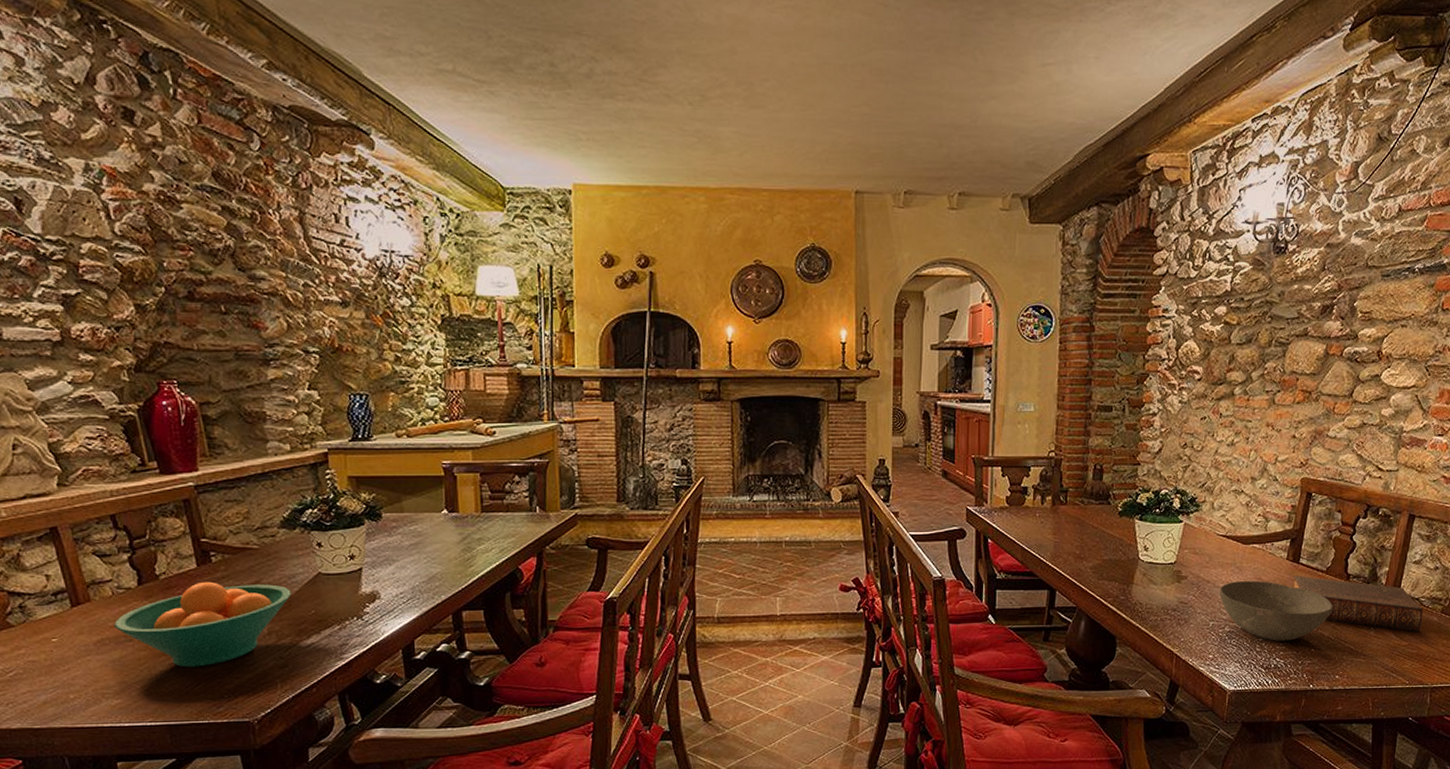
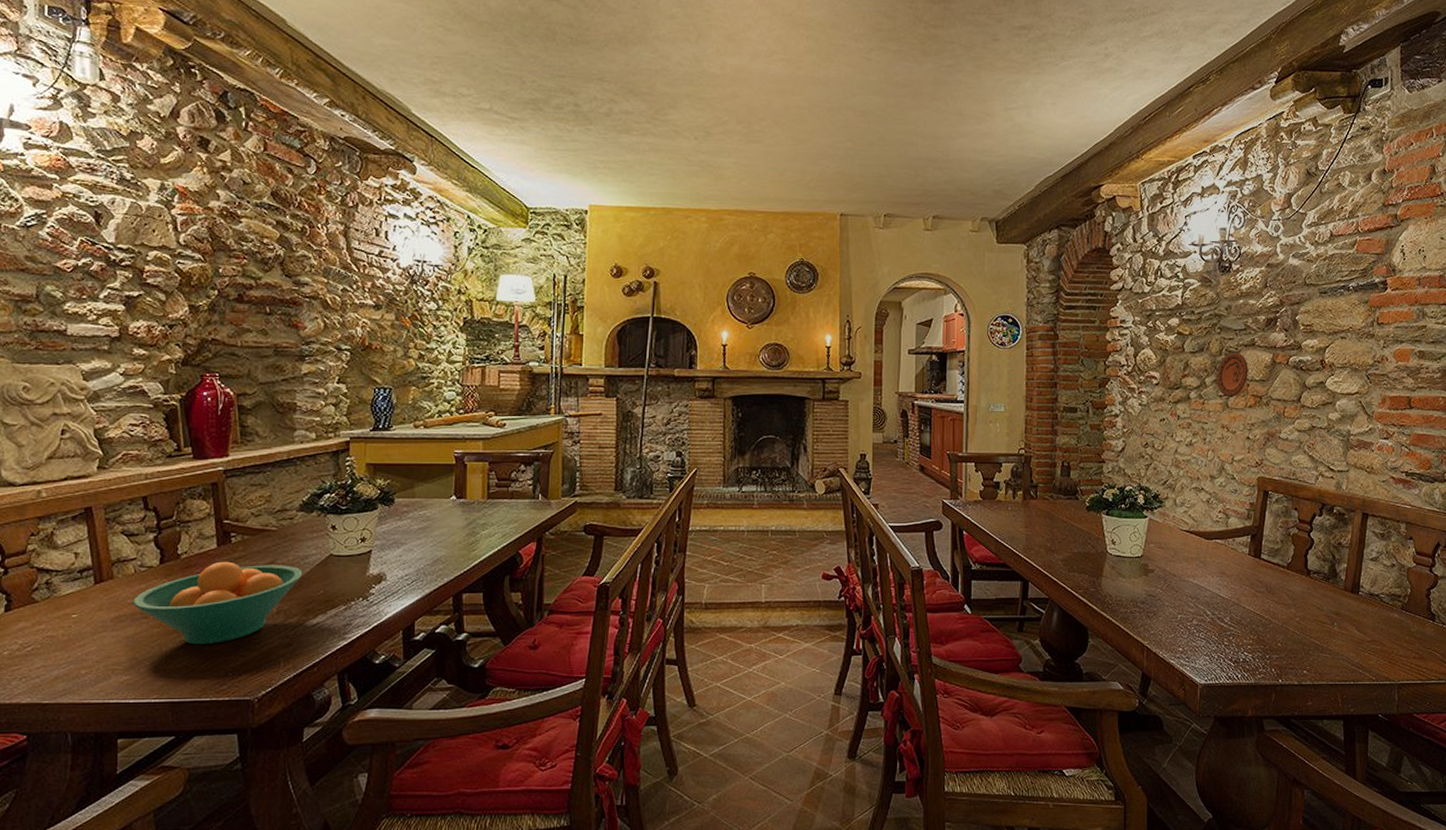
bowl: present [1219,580,1333,641] -> none [1186,574,1296,635]
decorative plate: none [1264,343,1299,393] -> present [1217,352,1248,398]
book: present [1293,575,1424,633] -> none [1256,571,1384,629]

